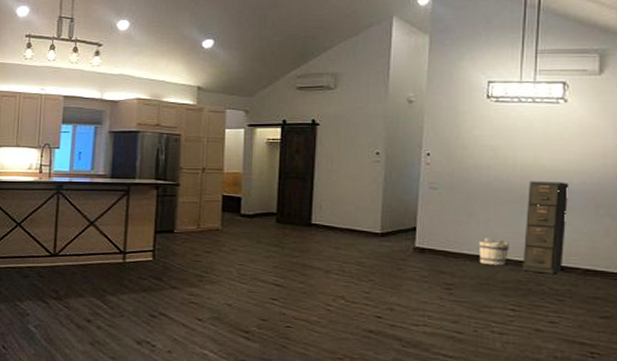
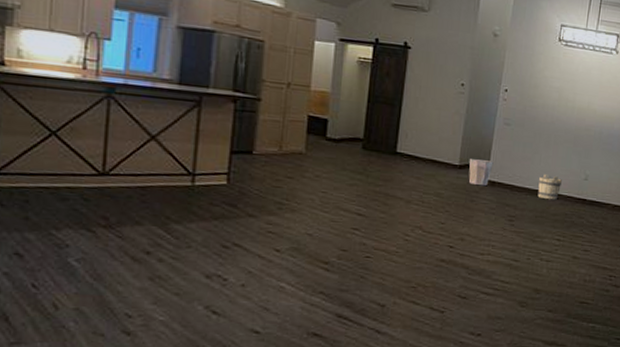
waste bin: none [391,226,421,254] -> present [469,159,494,186]
filing cabinet: present [522,181,570,274] -> none [569,124,612,209]

